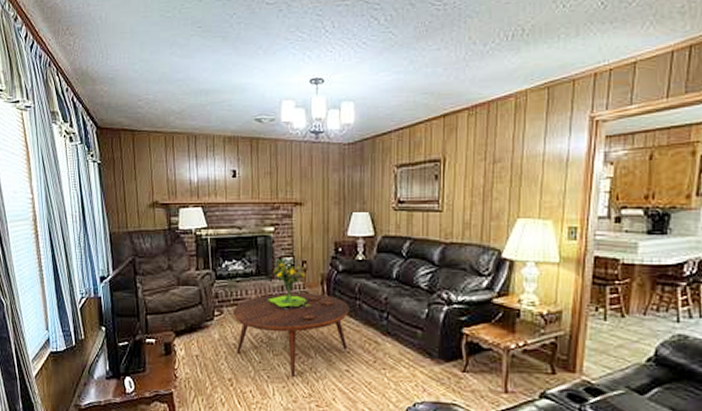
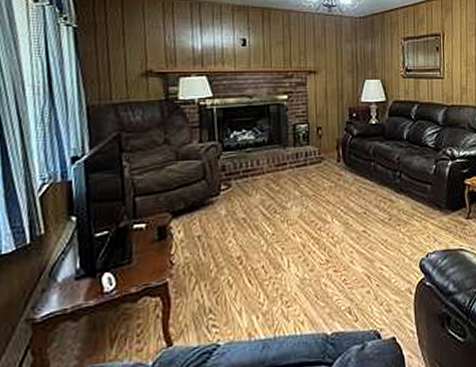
coffee table: present [232,292,350,377] -> none [242,158,365,245]
bouquet: present [267,258,310,308] -> none [281,126,326,175]

